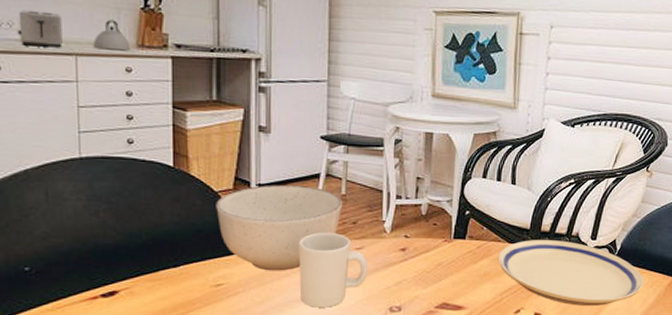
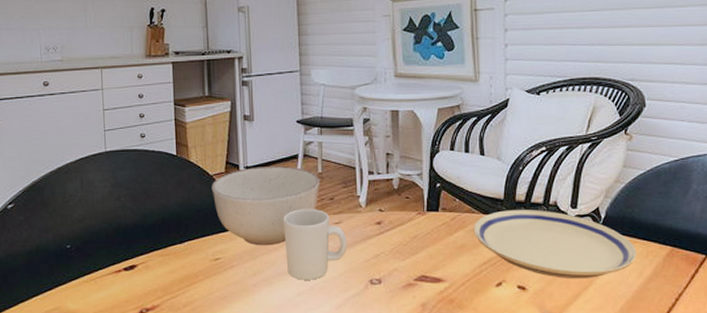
toaster: present [17,9,63,48] -> none [60,36,92,64]
kettle: present [94,19,130,51] -> none [114,37,140,62]

